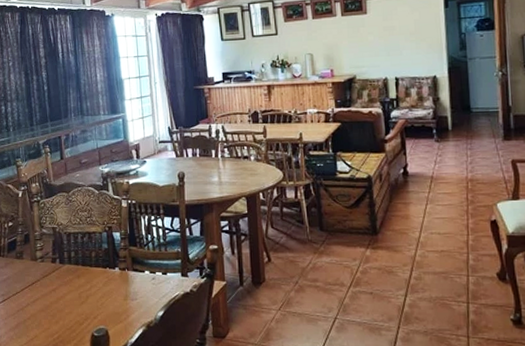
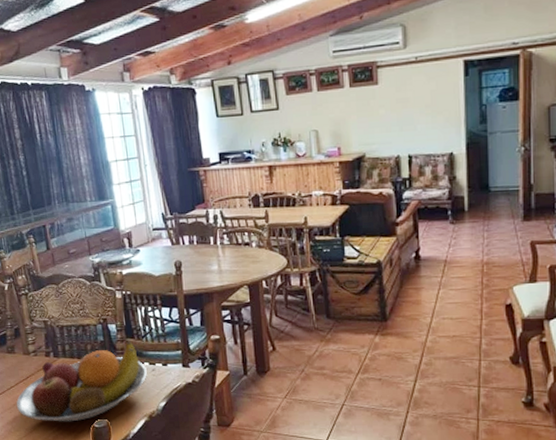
fruit bowl: none [20,249,147,330] -> present [16,341,147,422]

